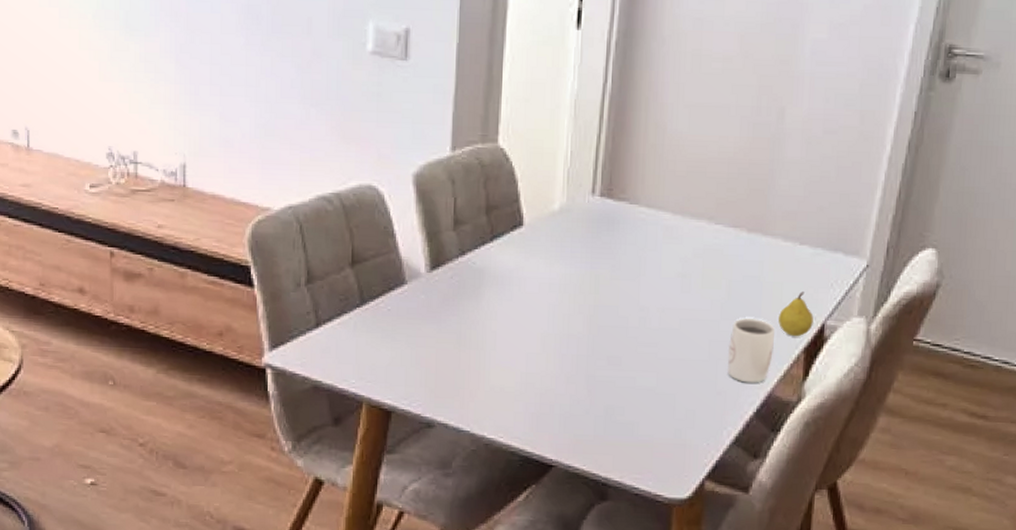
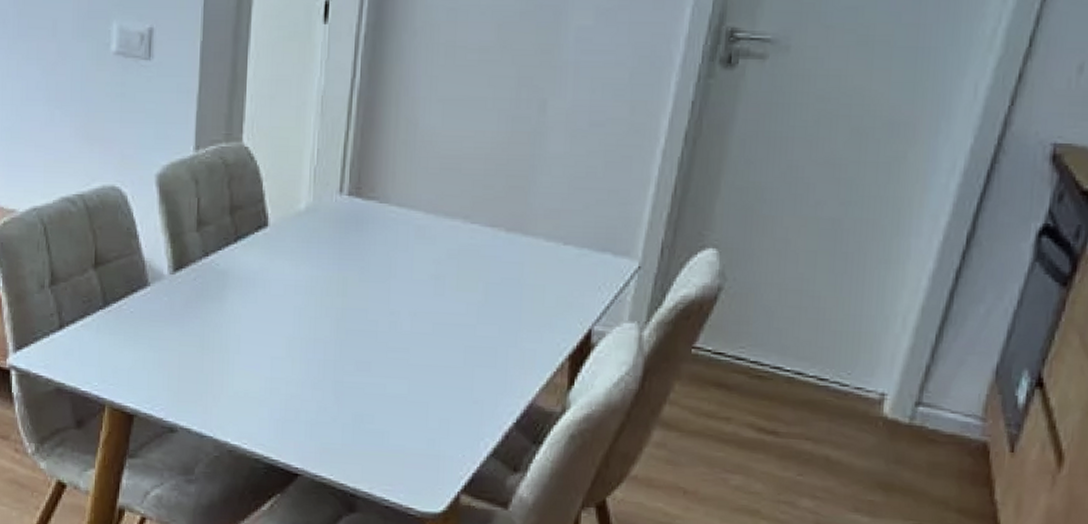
mug: present [726,318,776,383] -> none [484,323,537,392]
fruit: present [778,292,814,337] -> none [540,295,579,343]

